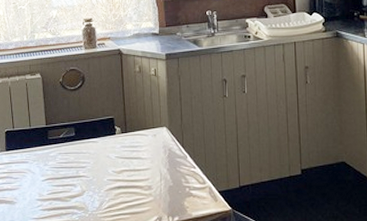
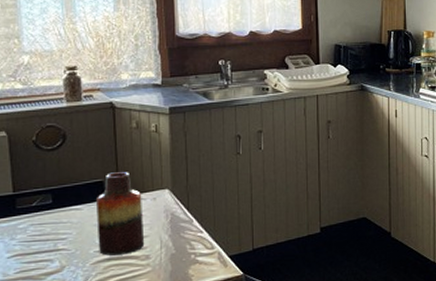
vase: none [108,111,147,184] -> present [95,172,145,256]

